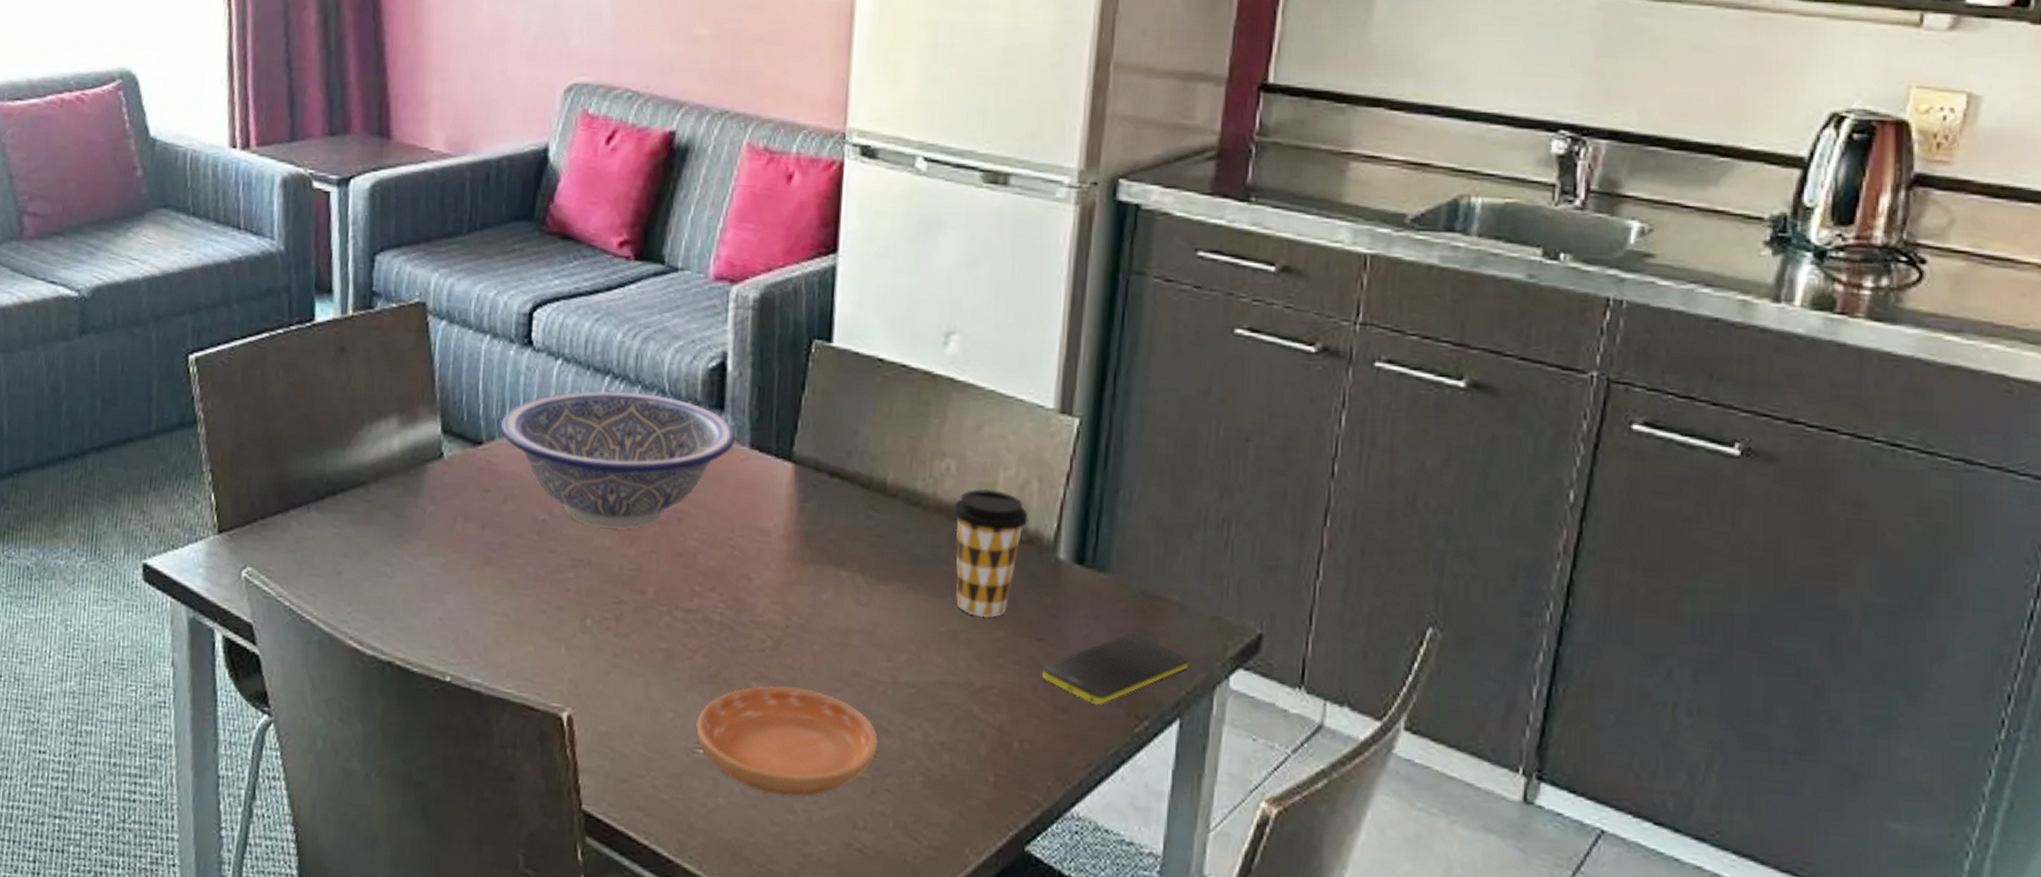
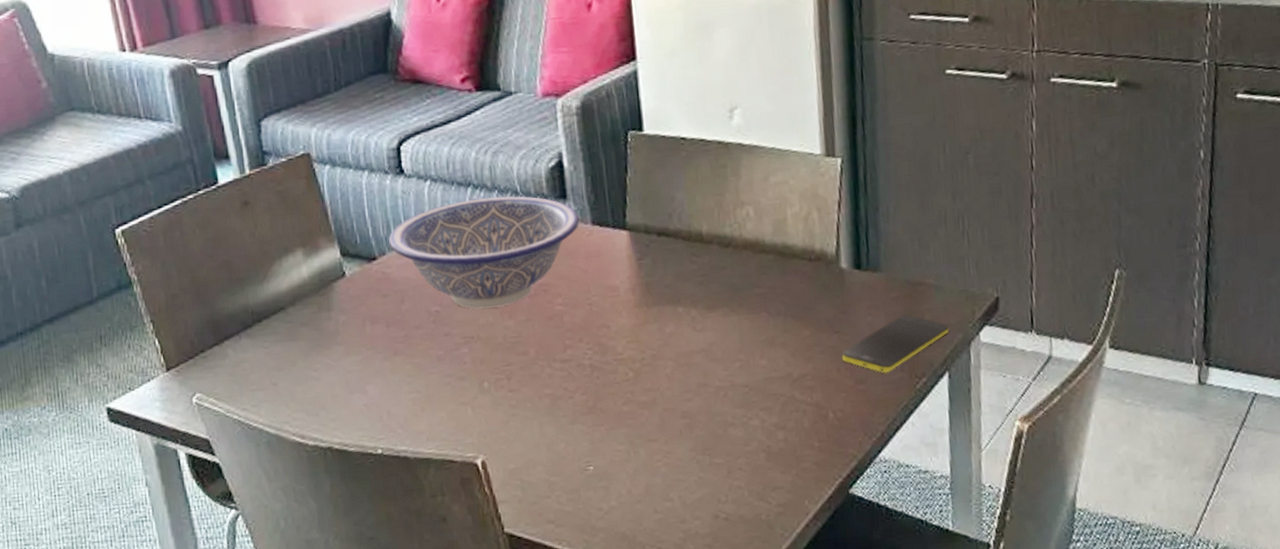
saucer: present [696,686,879,797] -> none [584,404,728,490]
coffee cup: present [953,488,1029,618] -> none [756,224,815,323]

